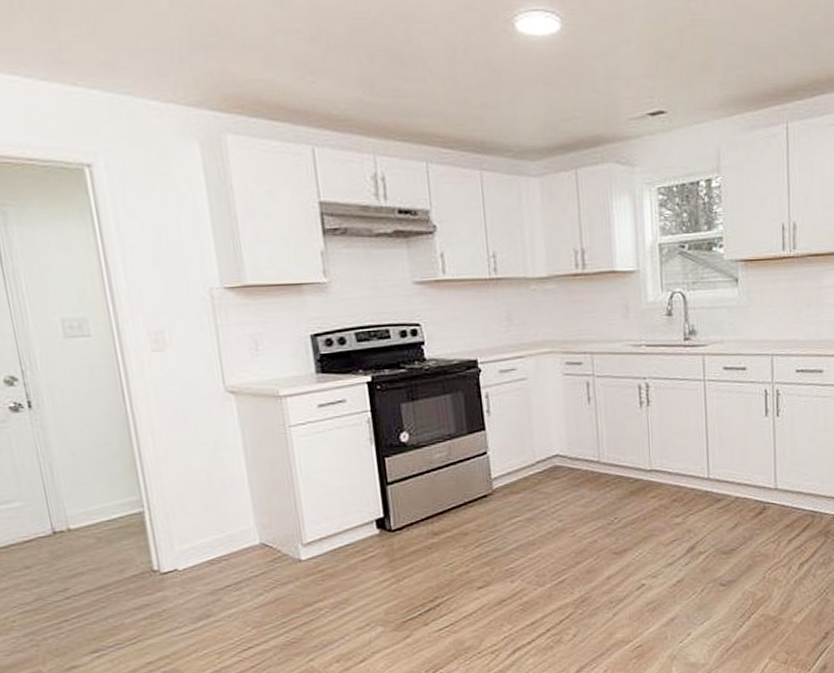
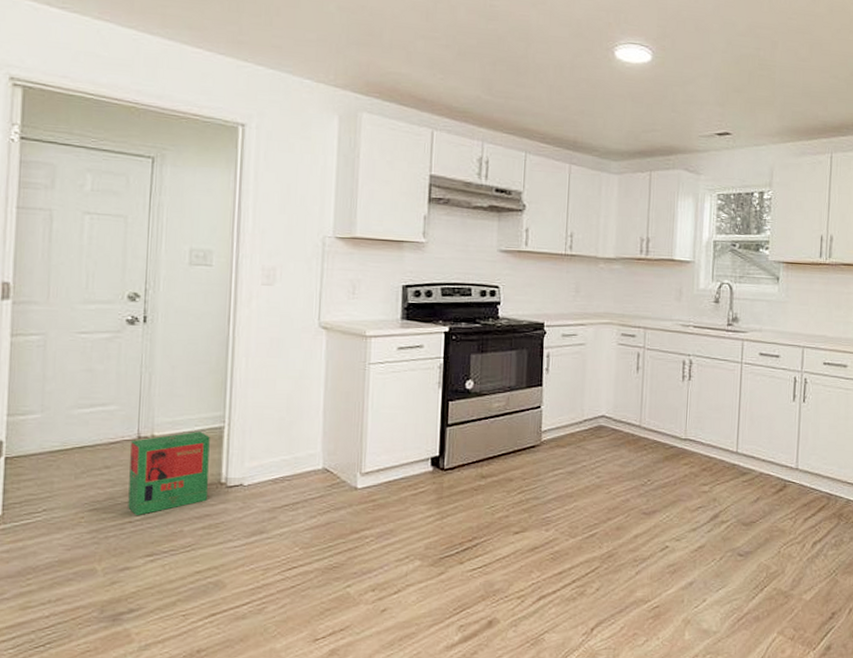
cardboard box: none [47,519,143,614] -> present [128,432,210,516]

